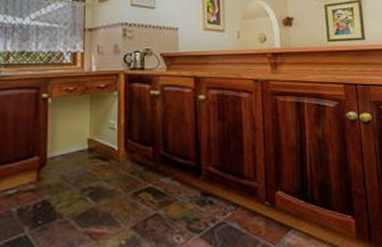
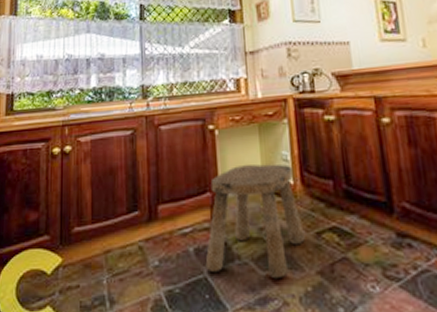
stool: none [27,131,123,235] -> present [205,164,305,279]

